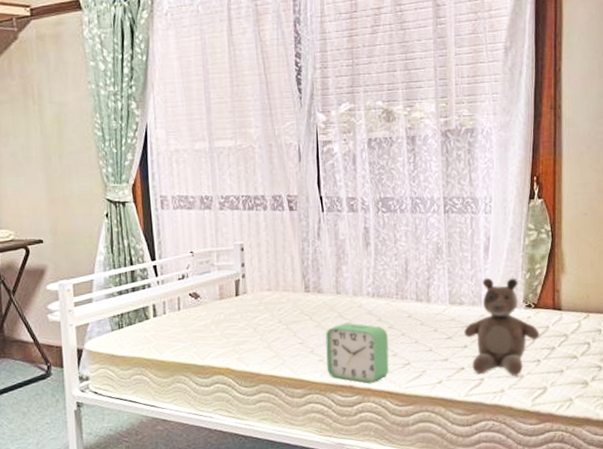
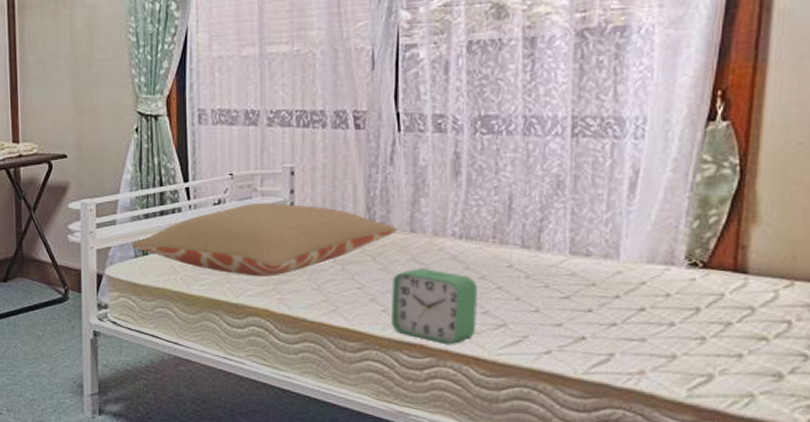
pillow: none [108,275,327,340] -> present [132,202,398,277]
stuffed animal: present [463,277,540,376] -> none [588,223,709,355]

